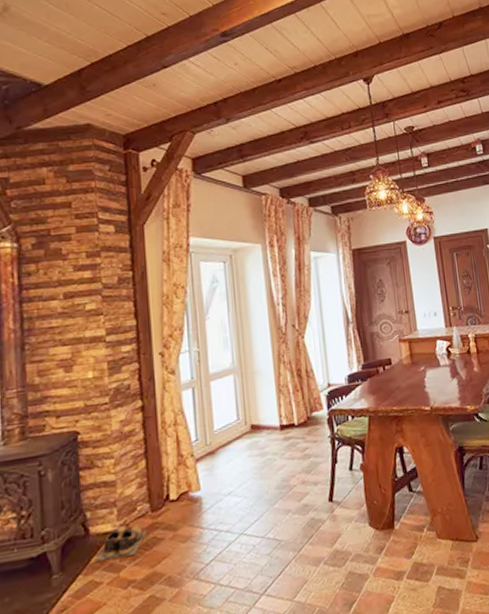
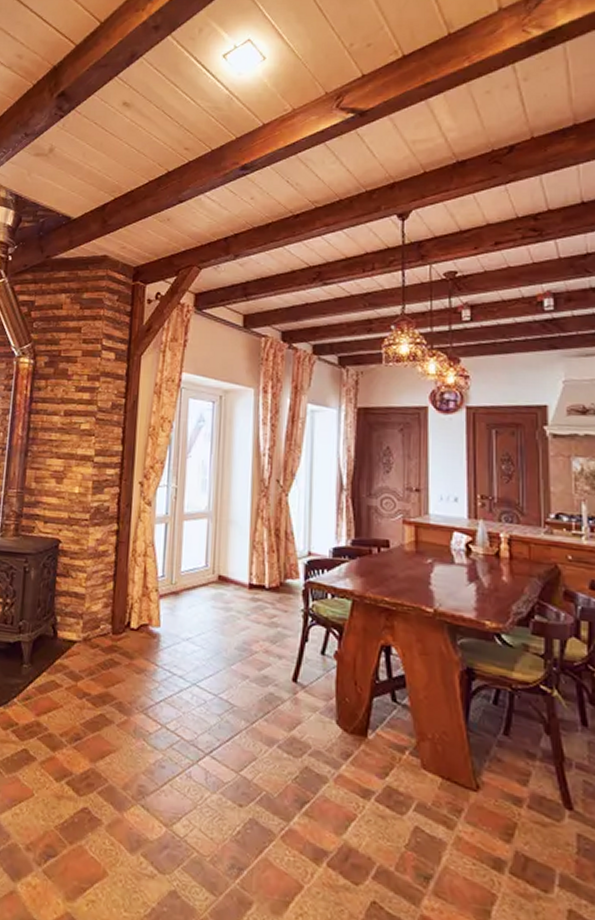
shoes: present [96,525,147,562] -> none [59,639,106,670]

